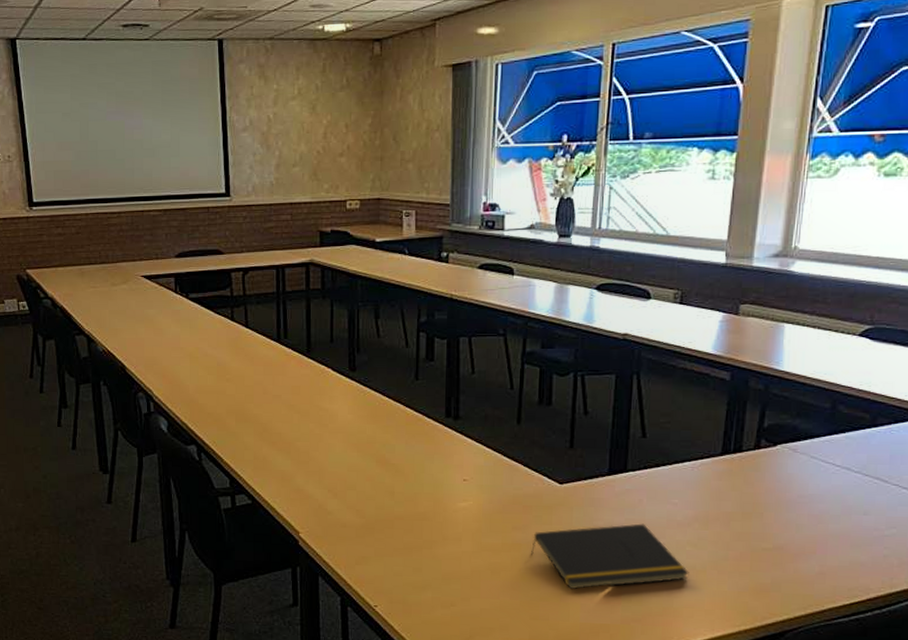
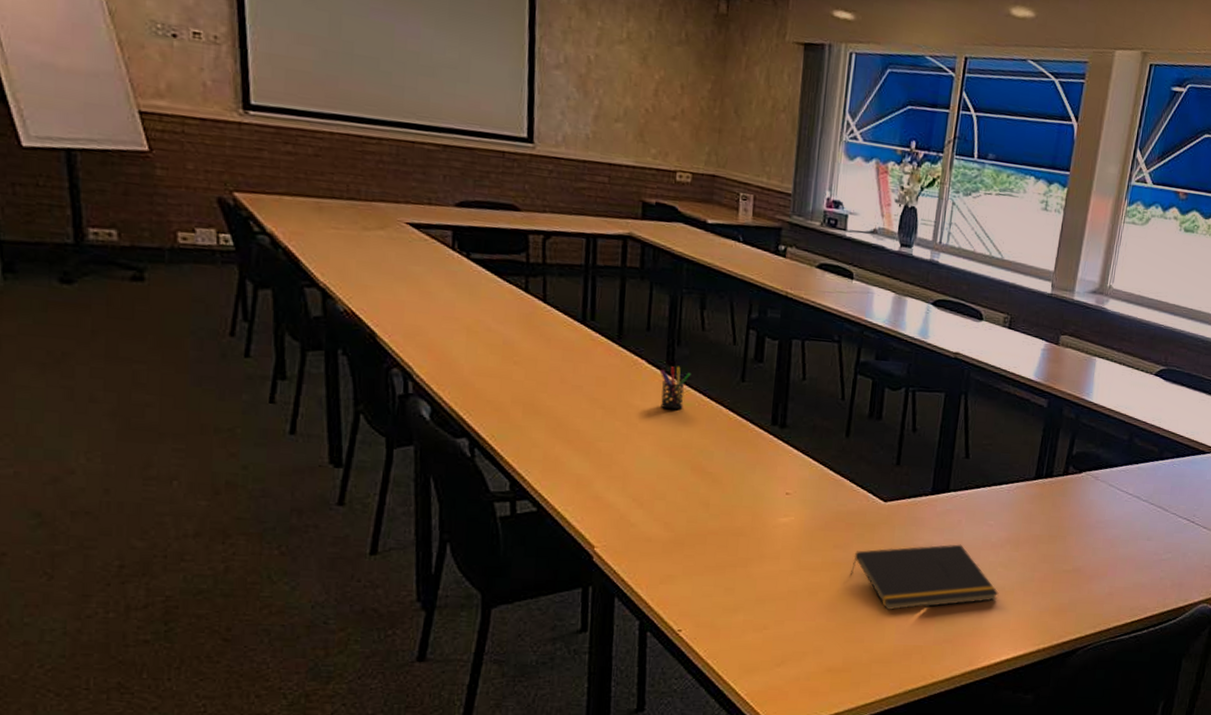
pen holder: none [343,371,370,410] -> present [659,366,690,410]

